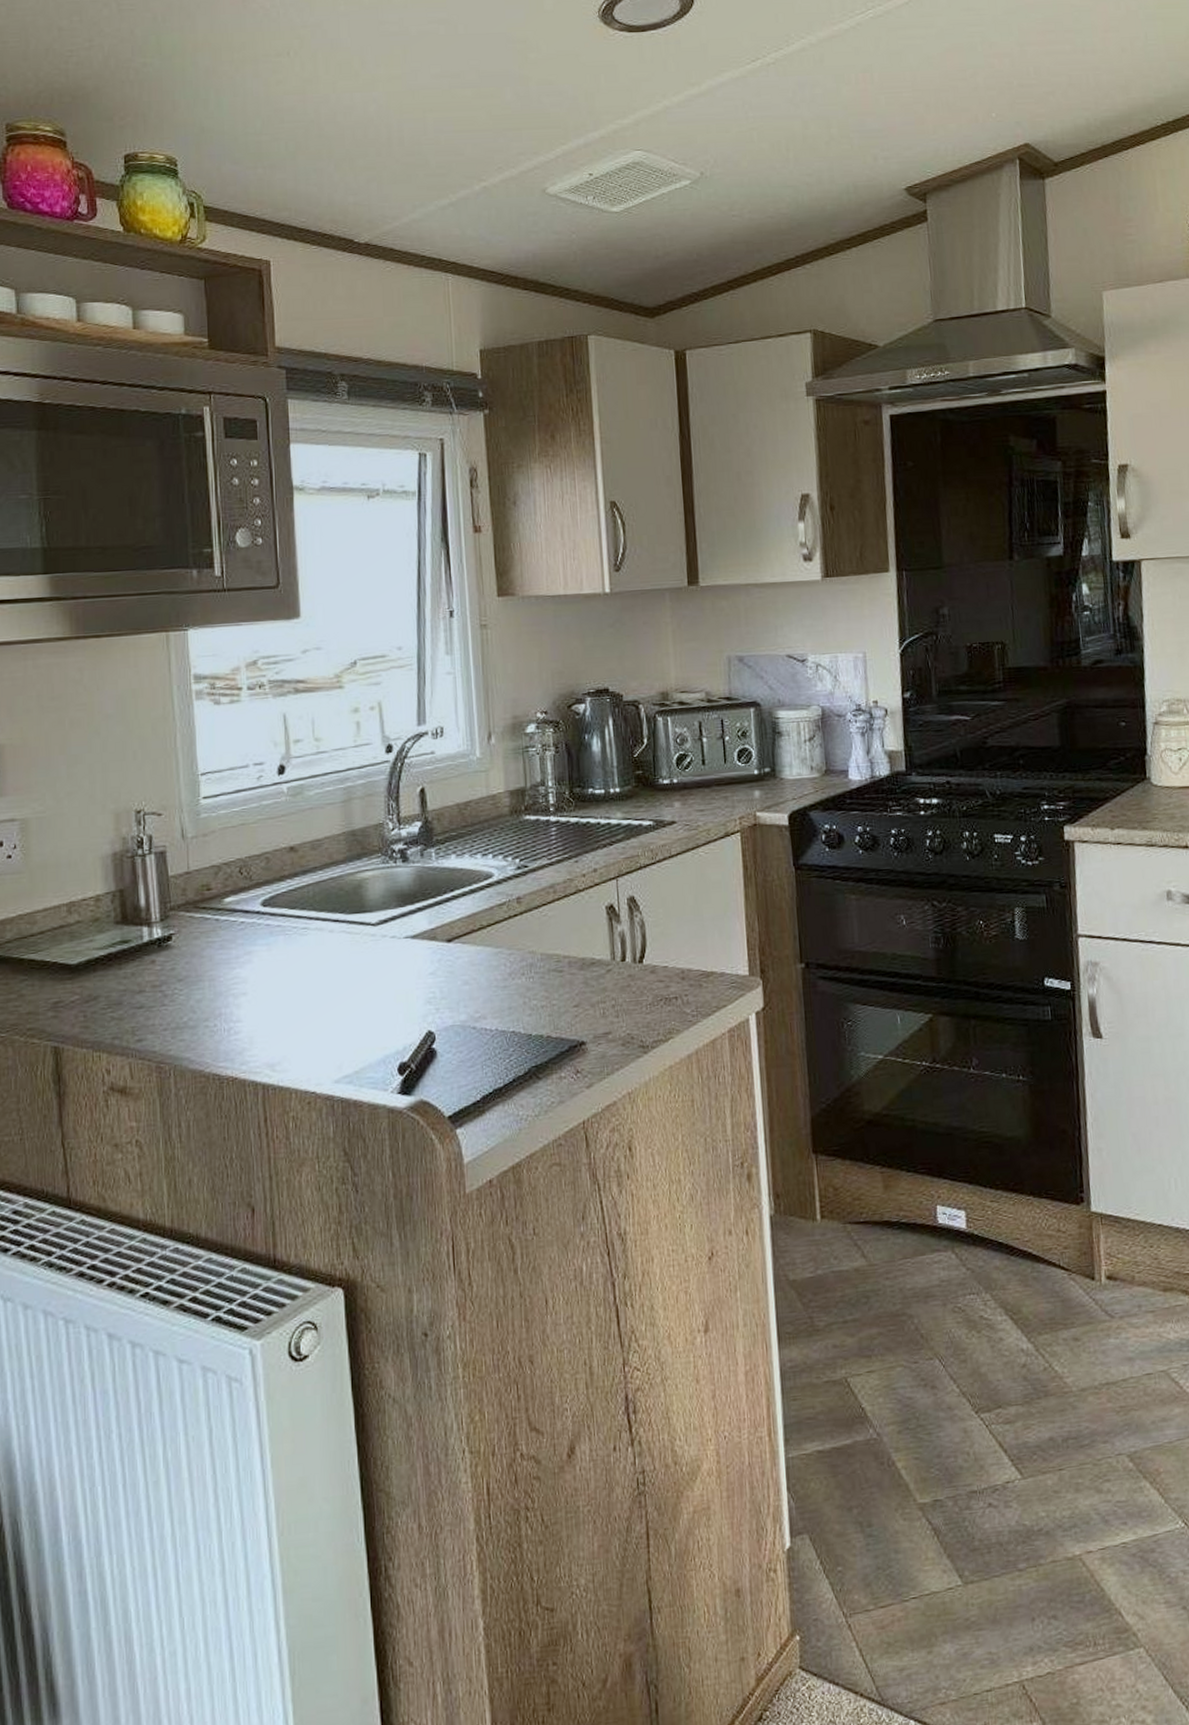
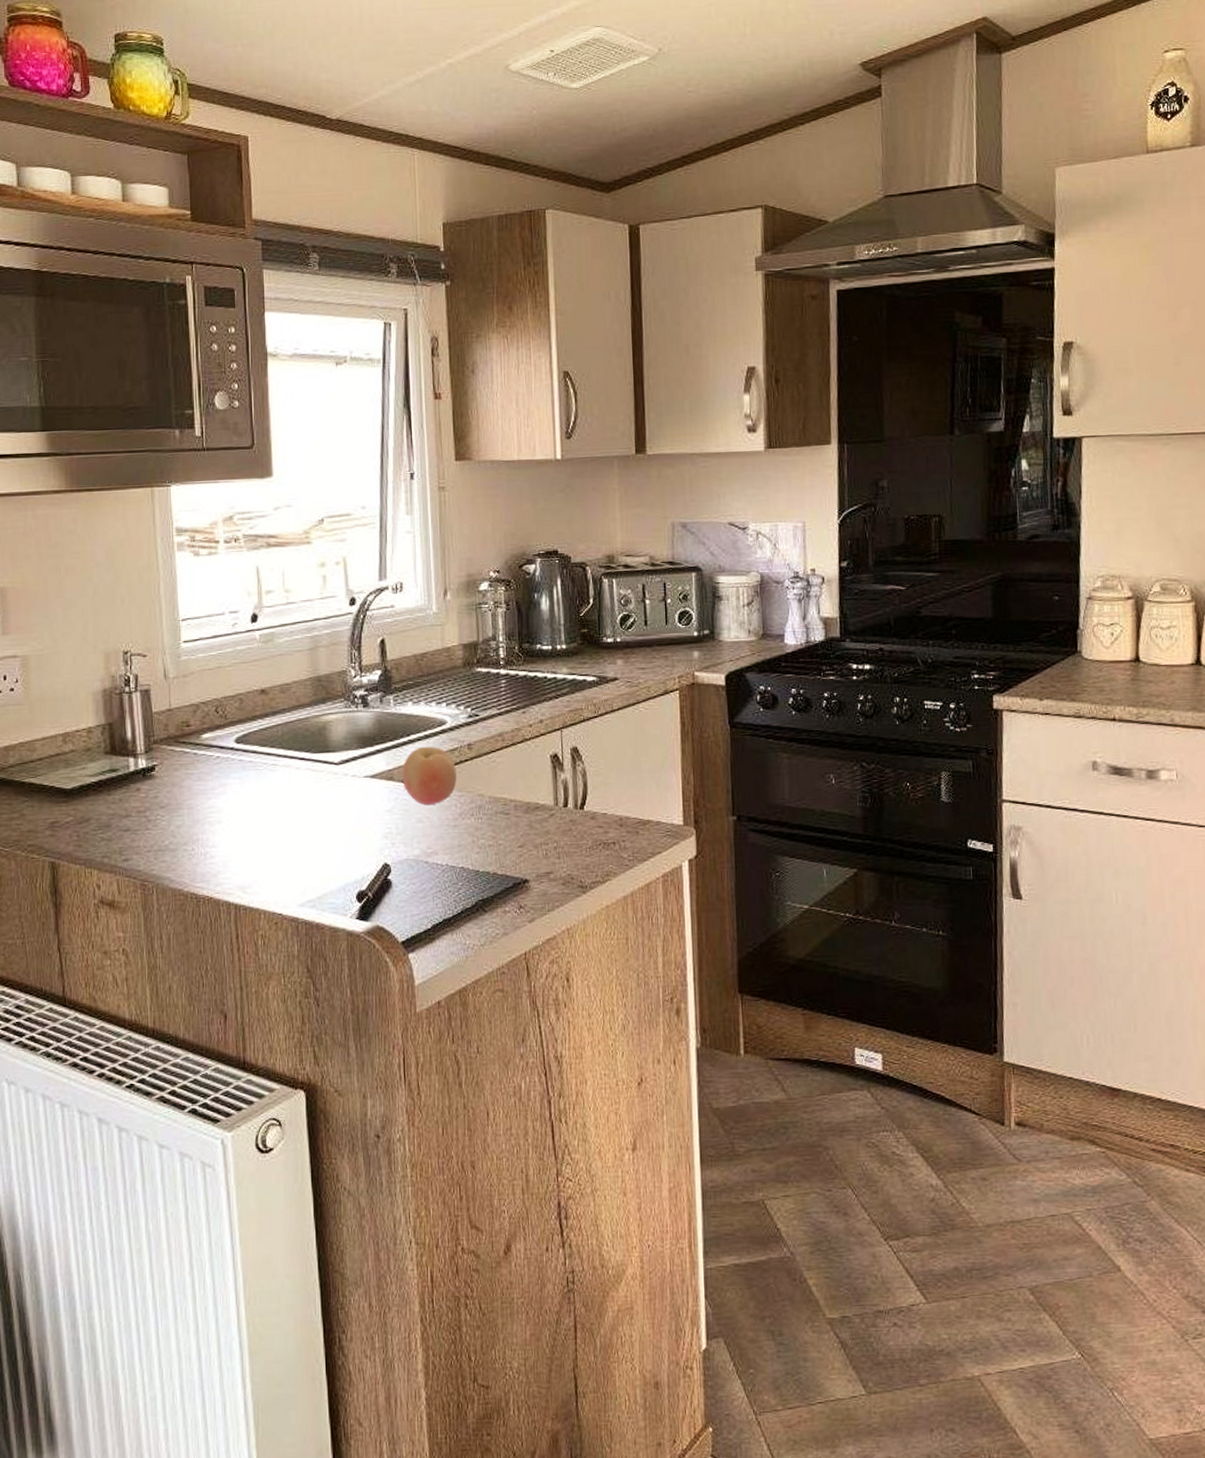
fruit: none [446,901,506,965] -> present [402,746,457,805]

